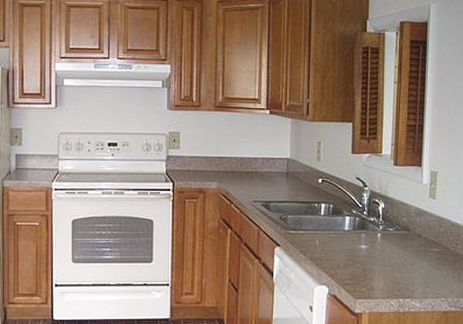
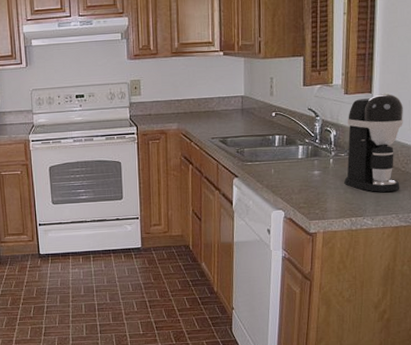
coffee maker: none [392,168,453,273] -> present [344,94,403,192]

